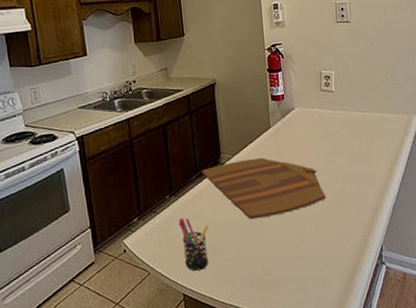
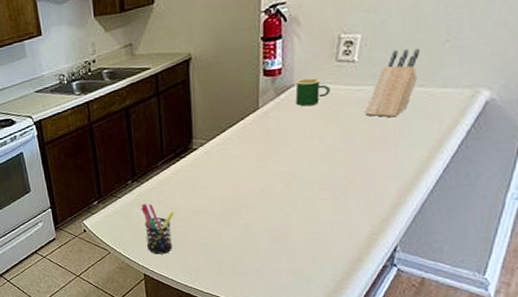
cutting board: present [201,157,326,220] -> none [168,143,326,209]
mug: none [294,103,319,126] -> present [295,78,330,106]
knife block: none [345,84,375,136] -> present [365,48,420,118]

